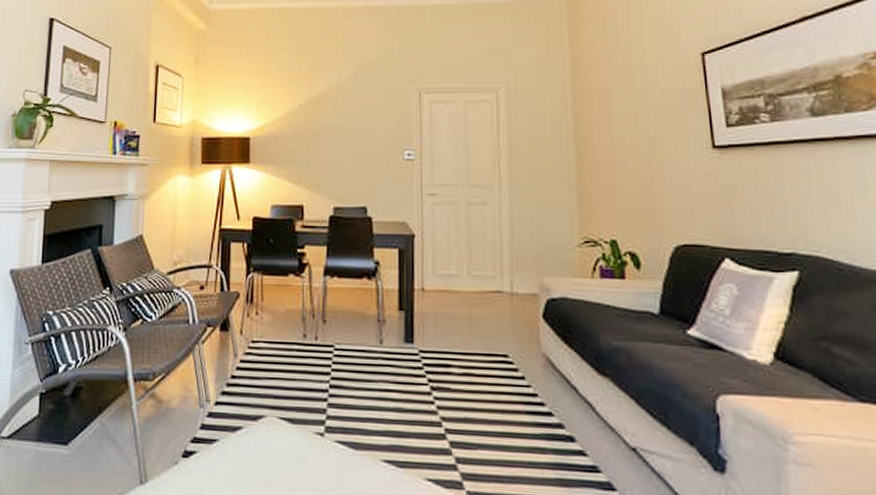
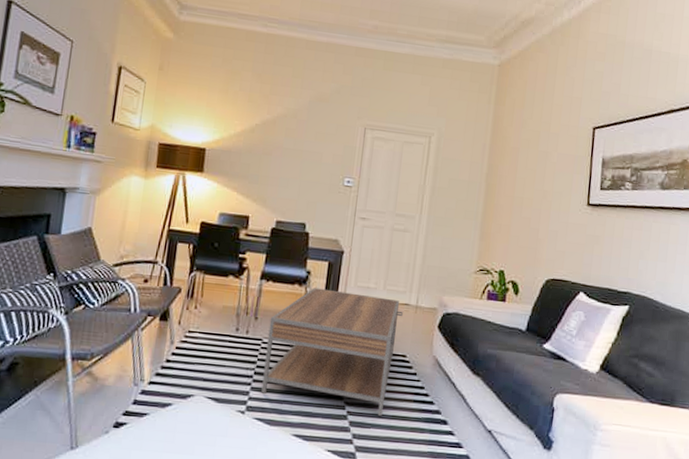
coffee table: none [340,280,496,433] -> present [261,287,403,416]

